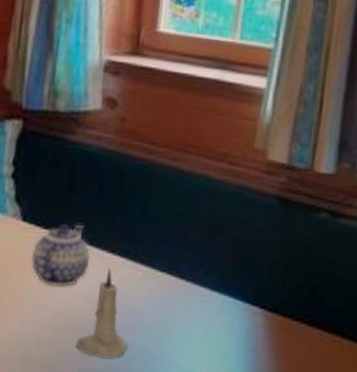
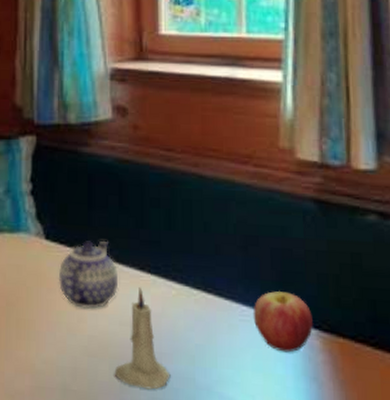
apple: none [208,275,261,328] -> present [253,291,313,353]

